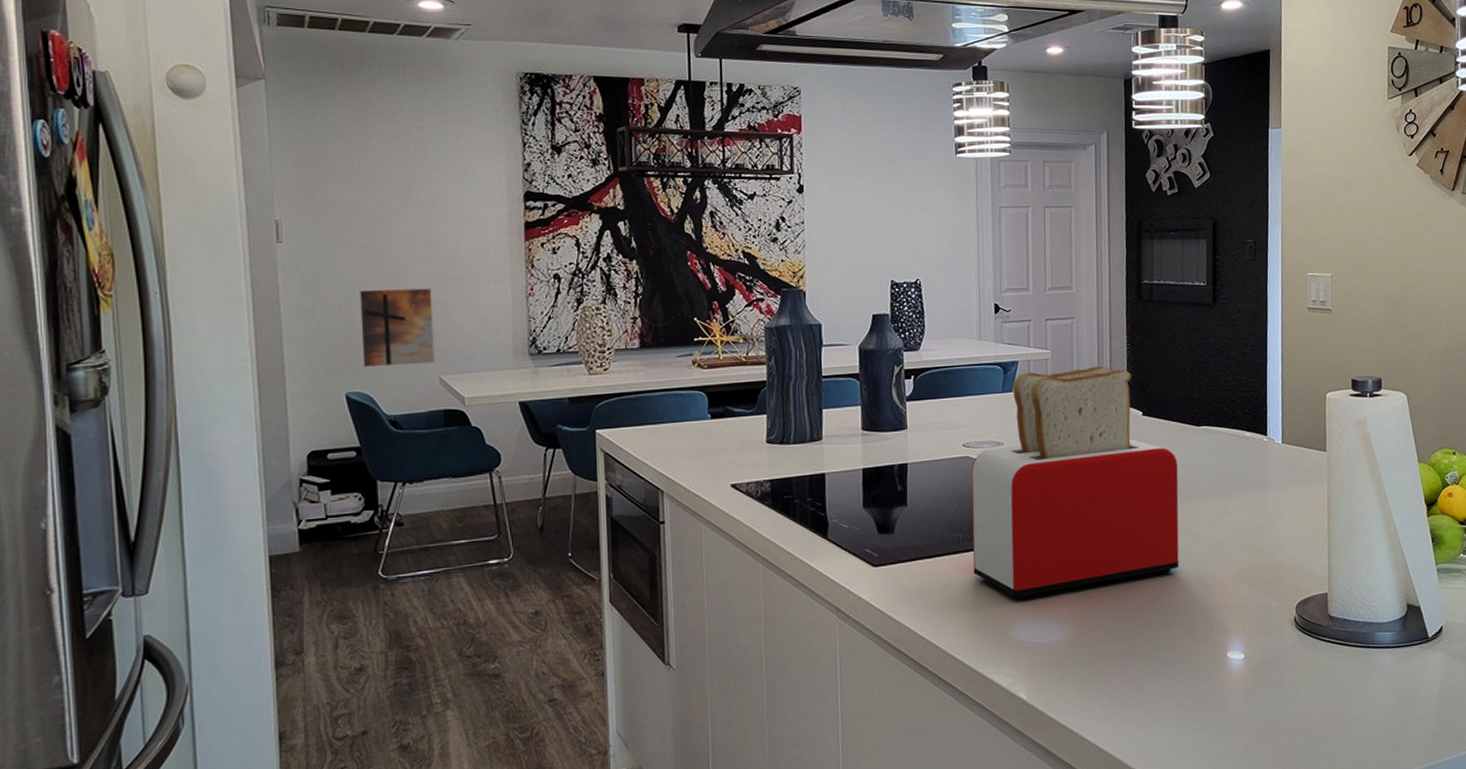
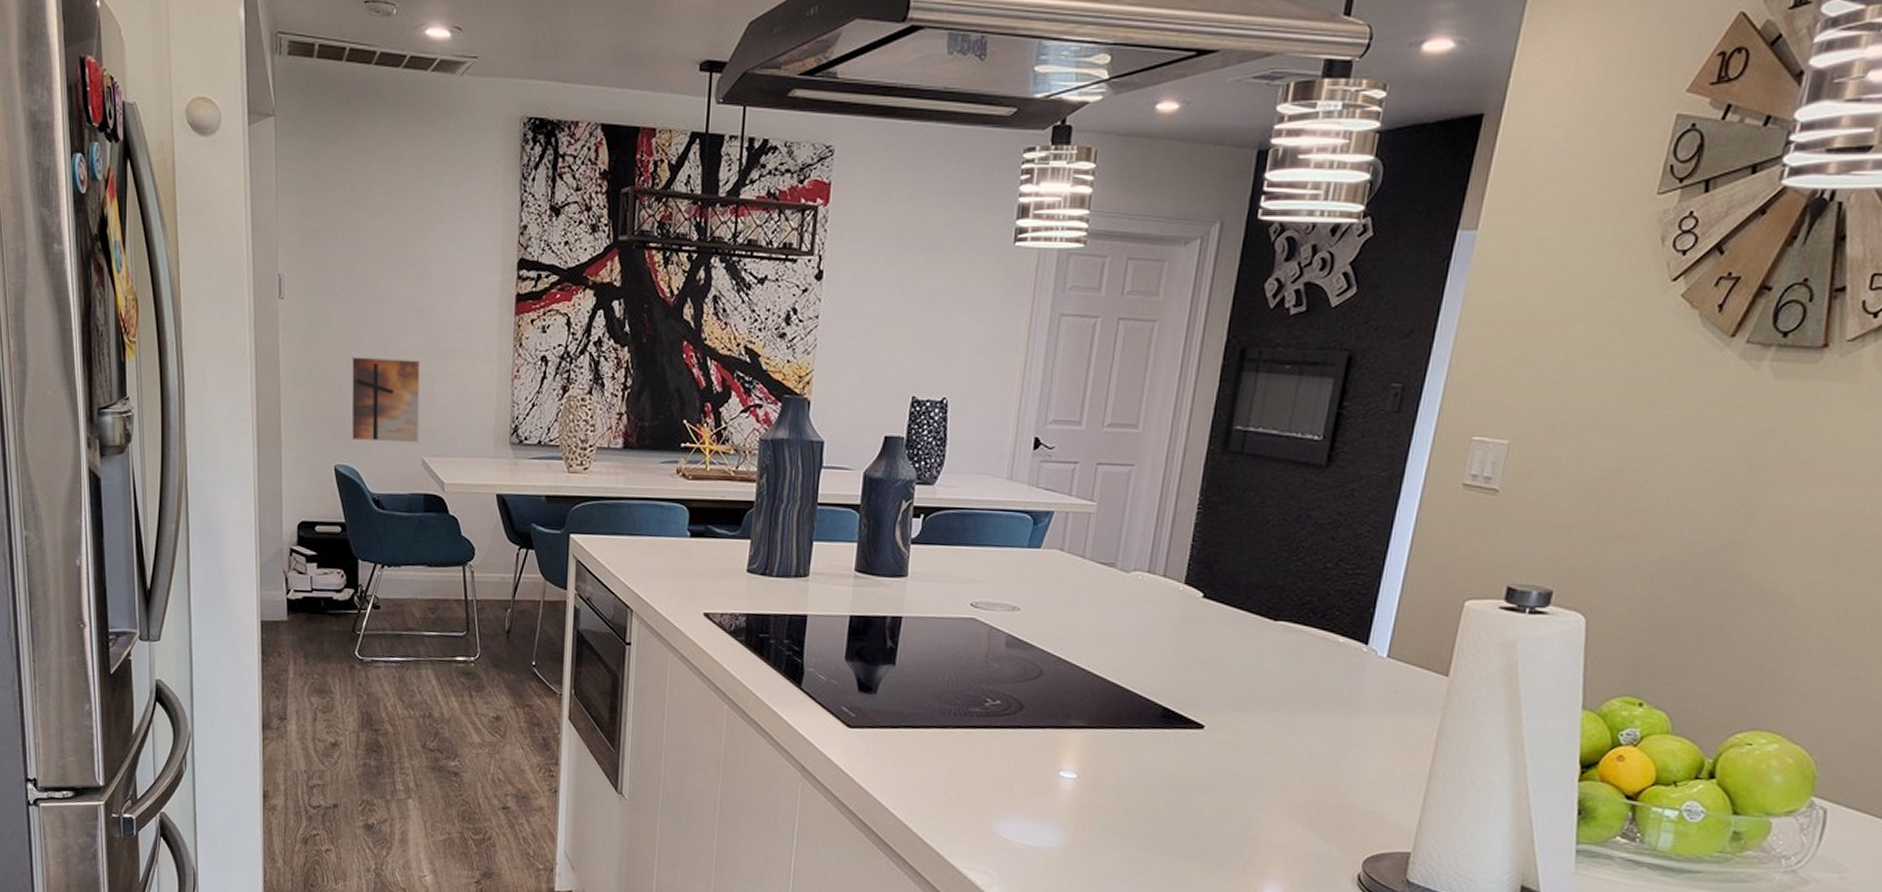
toaster: present [971,365,1180,600] -> none [961,525,1239,794]

